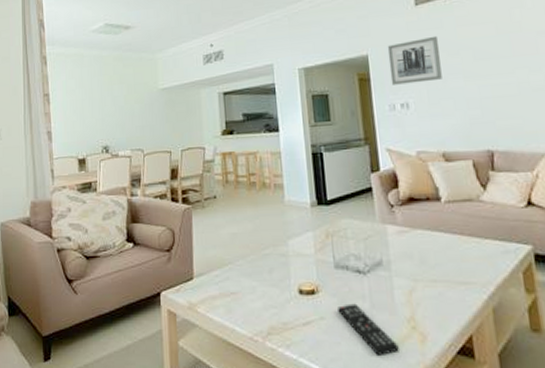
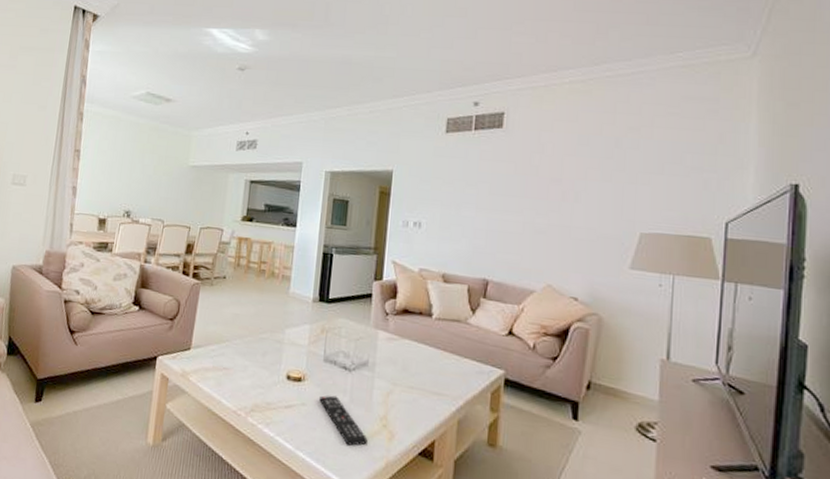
wall art: present [387,35,442,85] -> none [409,164,461,206]

